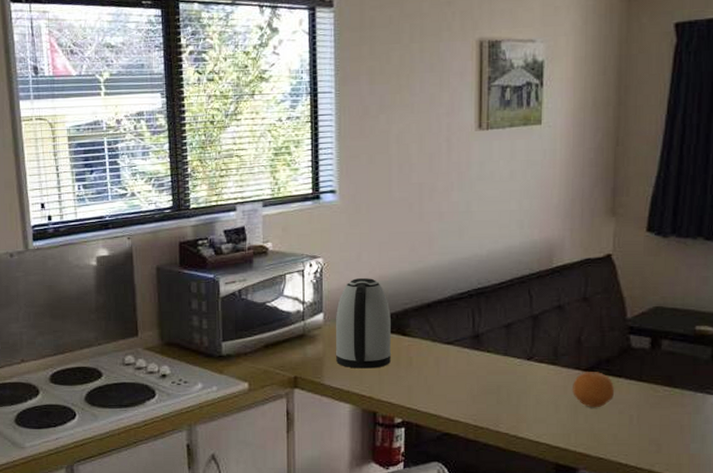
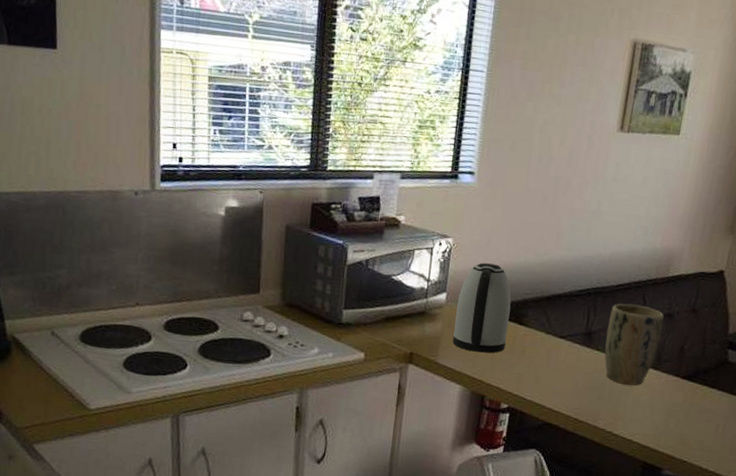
plant pot: none [495,300,554,384] -> present [604,303,664,386]
fruit: present [572,372,614,408] -> none [669,379,707,414]

